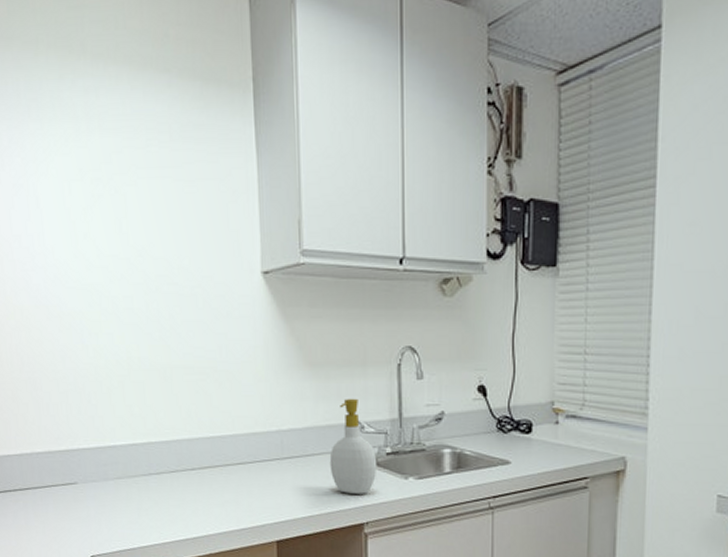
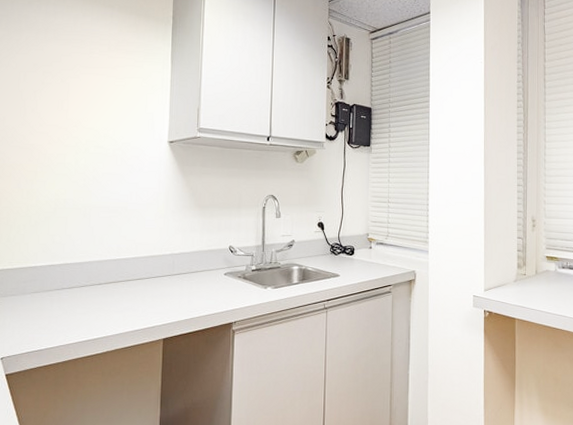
soap bottle: present [329,398,377,494] -> none [209,230,245,300]

